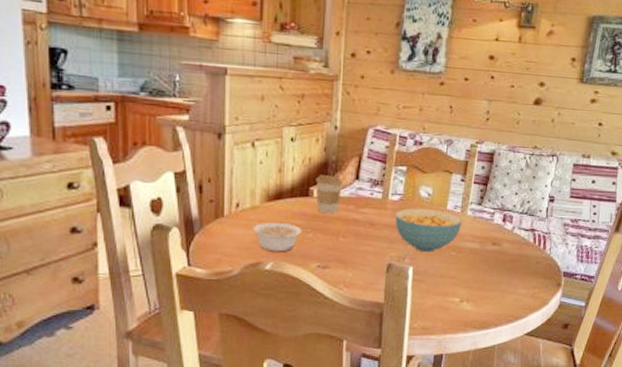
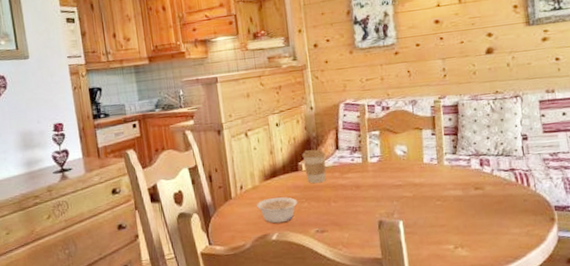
cereal bowl: present [395,208,463,253] -> none [377,165,441,206]

